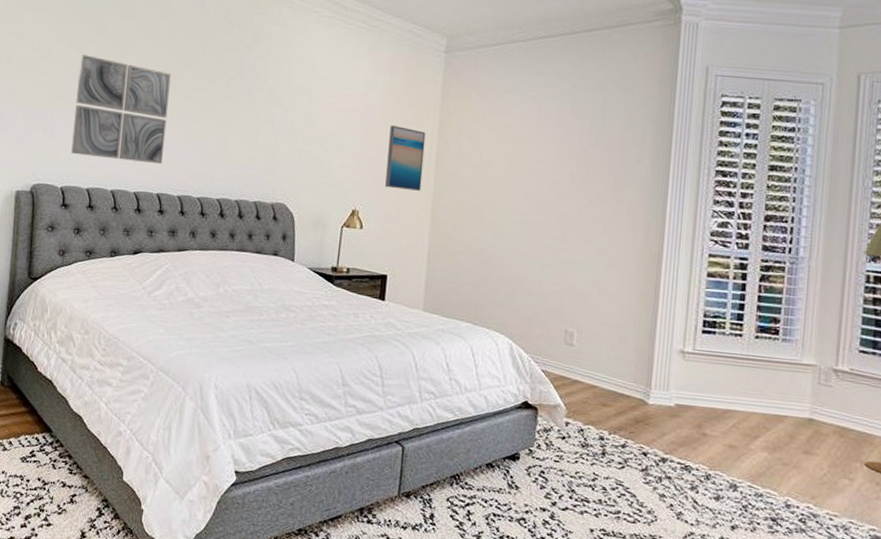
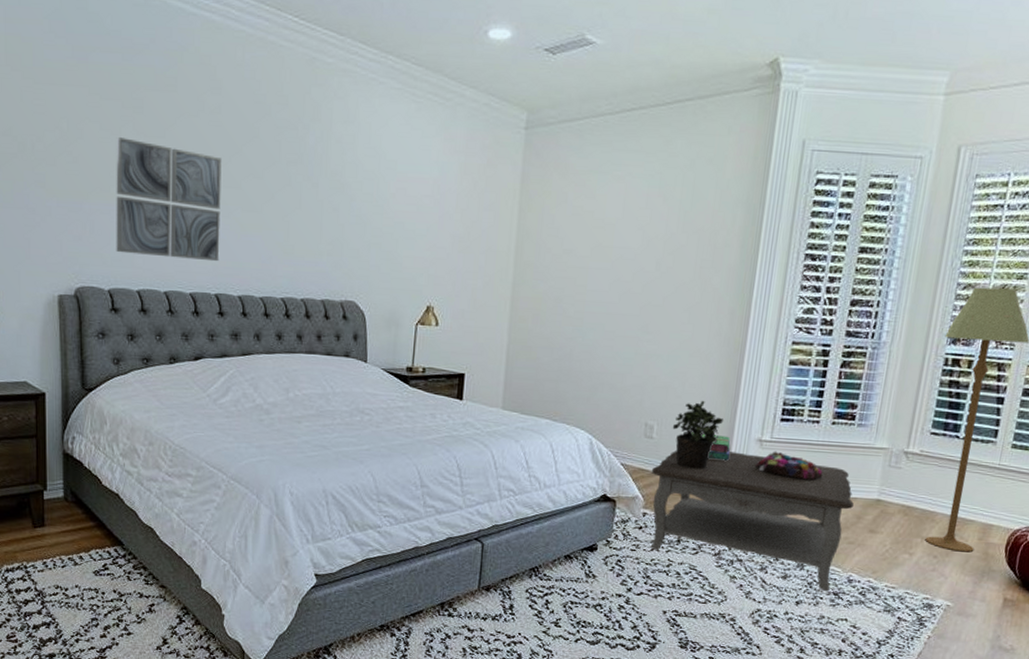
wall art: present [385,125,426,191] -> none [461,212,505,284]
coffee table: none [572,359,785,515] -> present [651,451,854,590]
potted plant: none [592,309,645,380] -> present [672,400,724,469]
stack of books: none [612,341,653,372] -> present [691,432,731,461]
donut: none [679,363,750,395] -> present [756,451,823,480]

